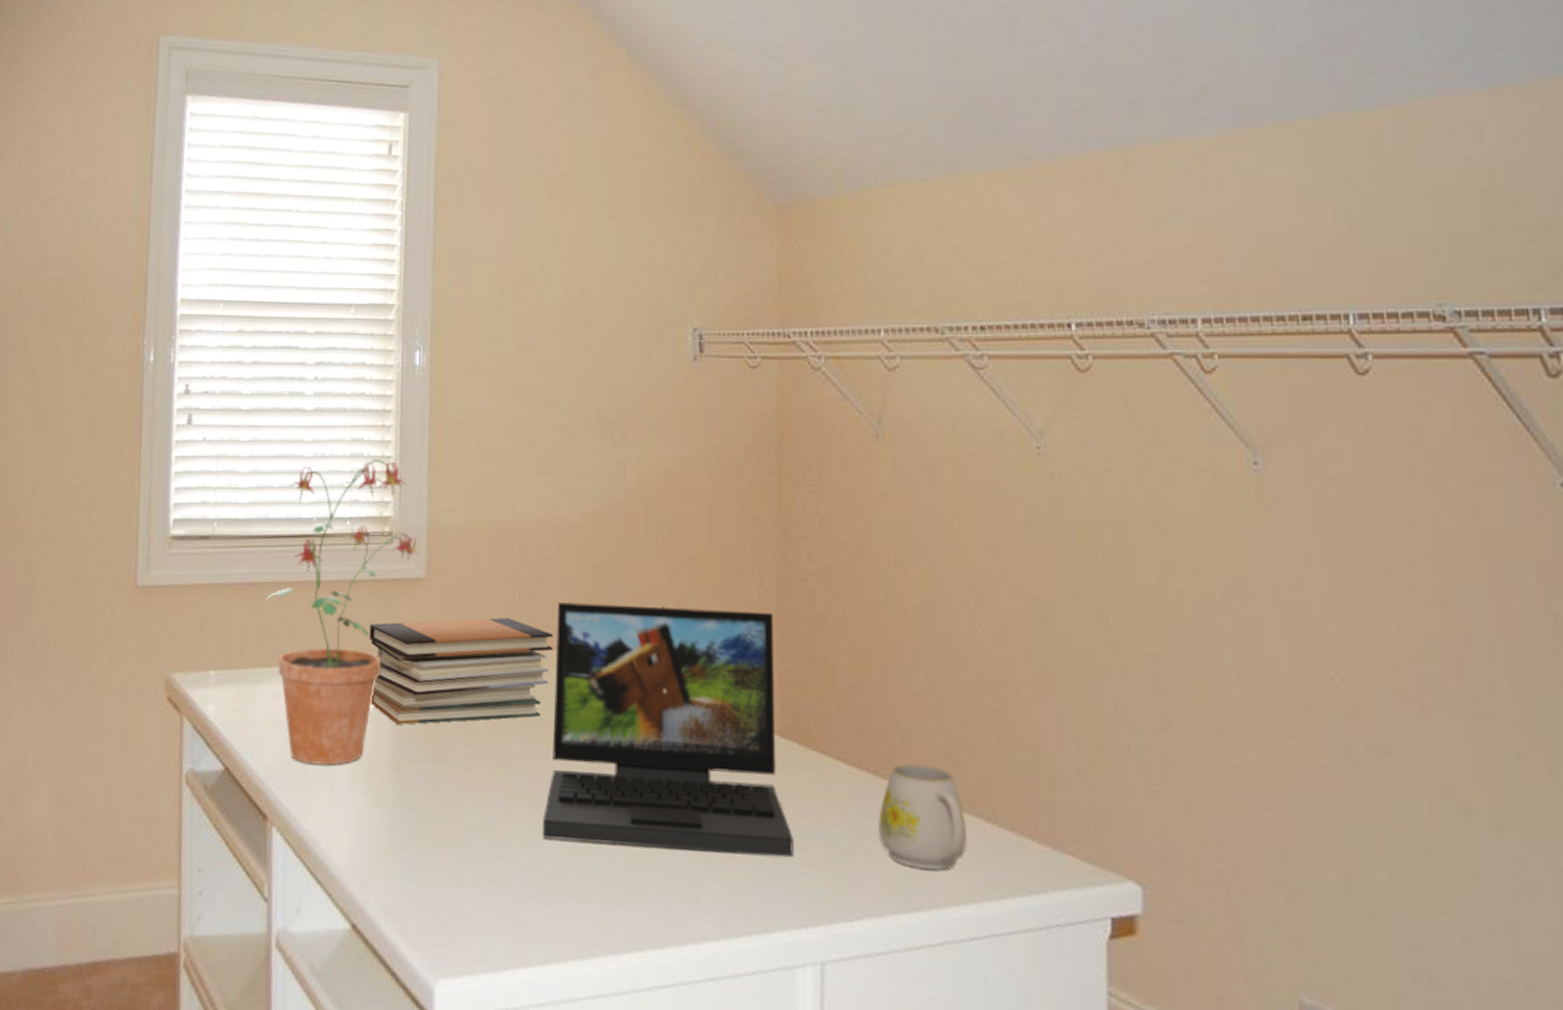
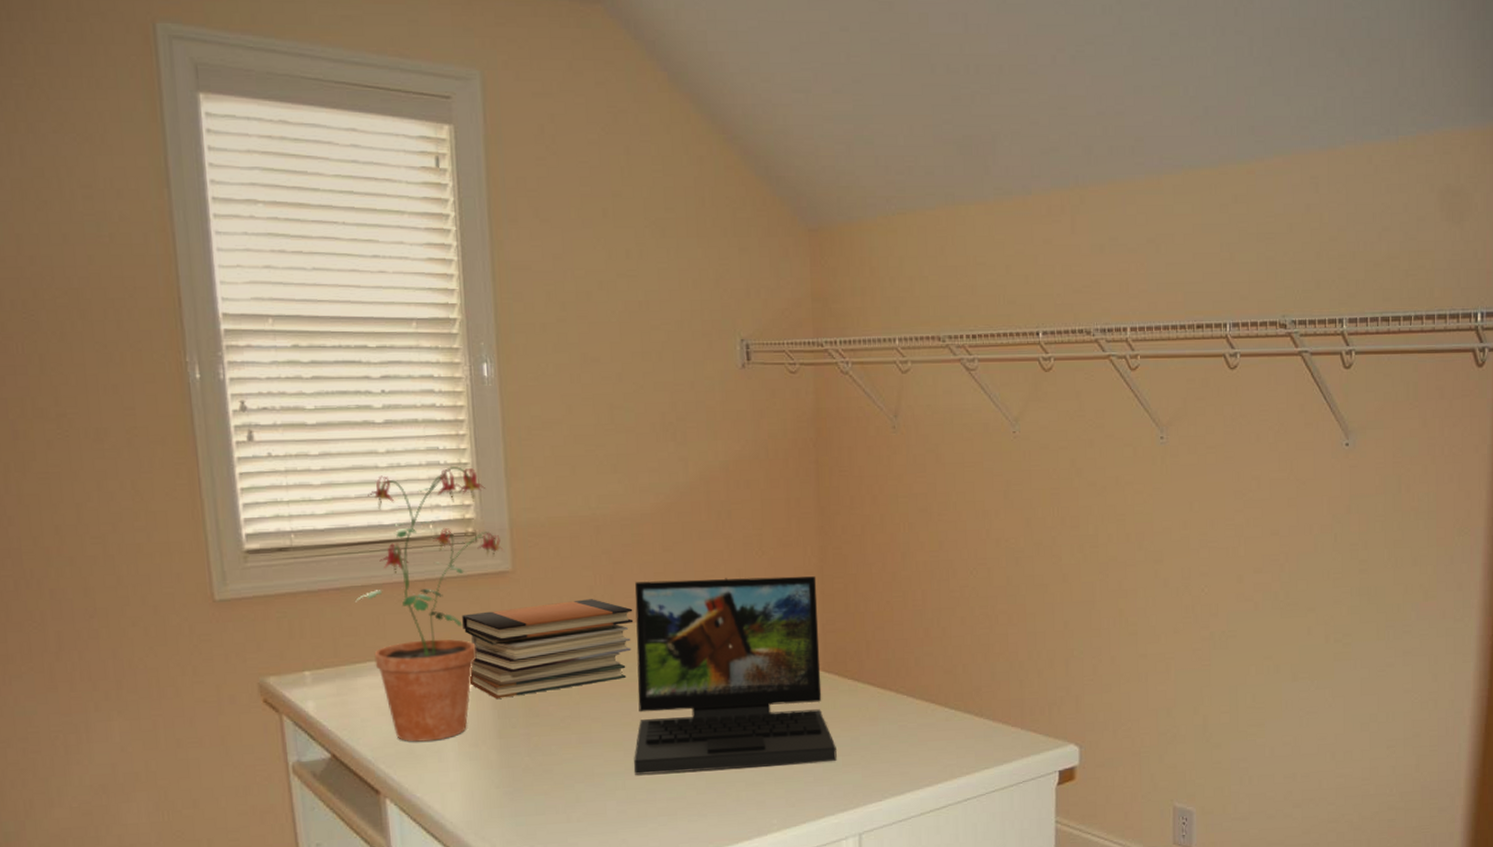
mug: present [878,764,968,870] -> none [899,681,963,756]

